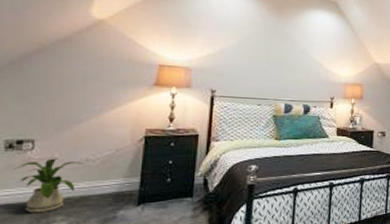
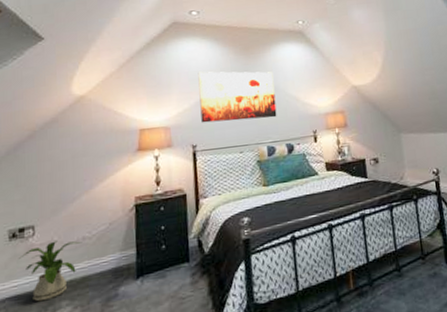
wall art: none [224,20,302,78] -> present [198,71,277,123]

